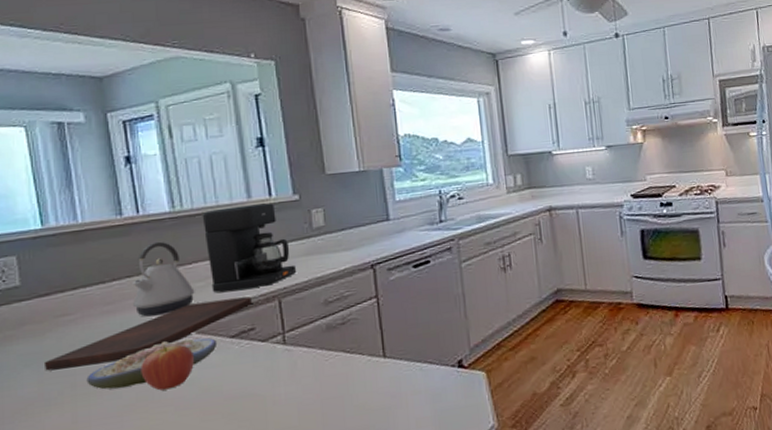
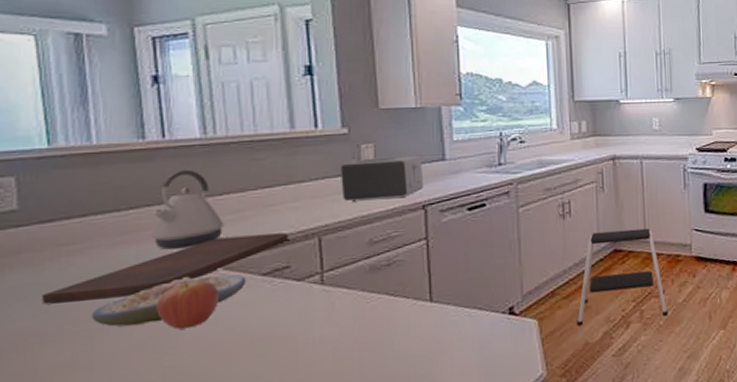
coffee maker: present [202,203,296,293] -> none [237,135,340,227]
toaster: none [293,217,372,265] -> present [339,155,424,202]
step stool: none [524,277,613,377] -> present [577,228,668,326]

